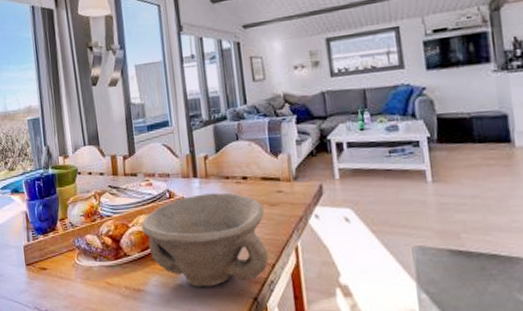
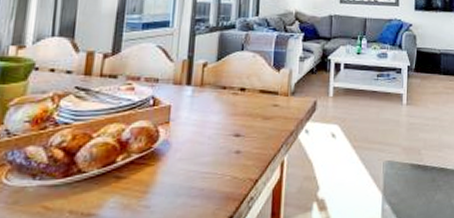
bowl: present [141,192,269,287] -> none [109,103,257,208]

